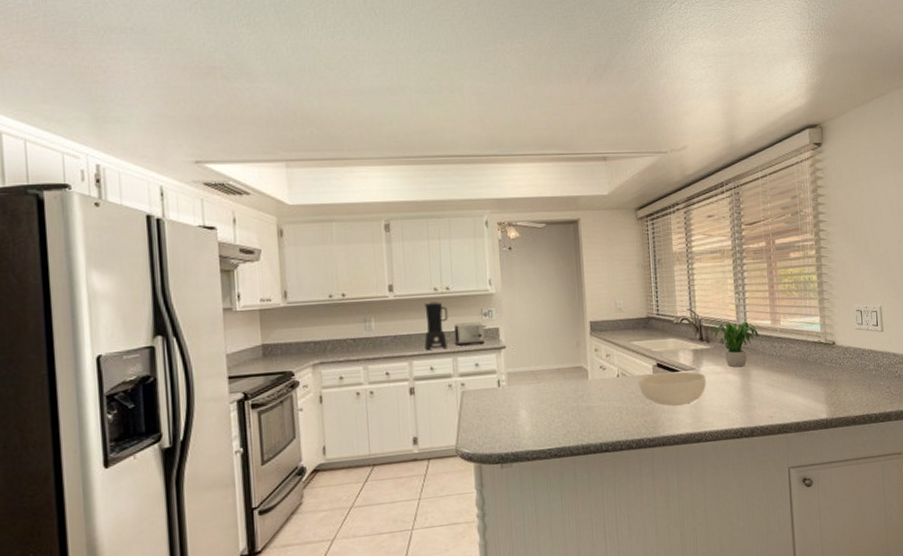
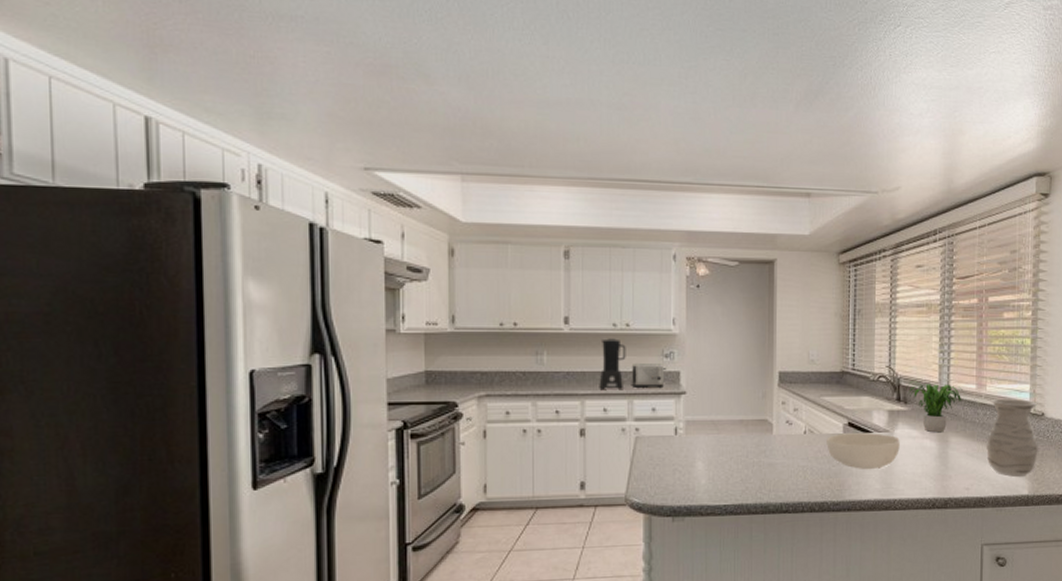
vase: none [784,331,833,403] -> present [985,399,1038,478]

